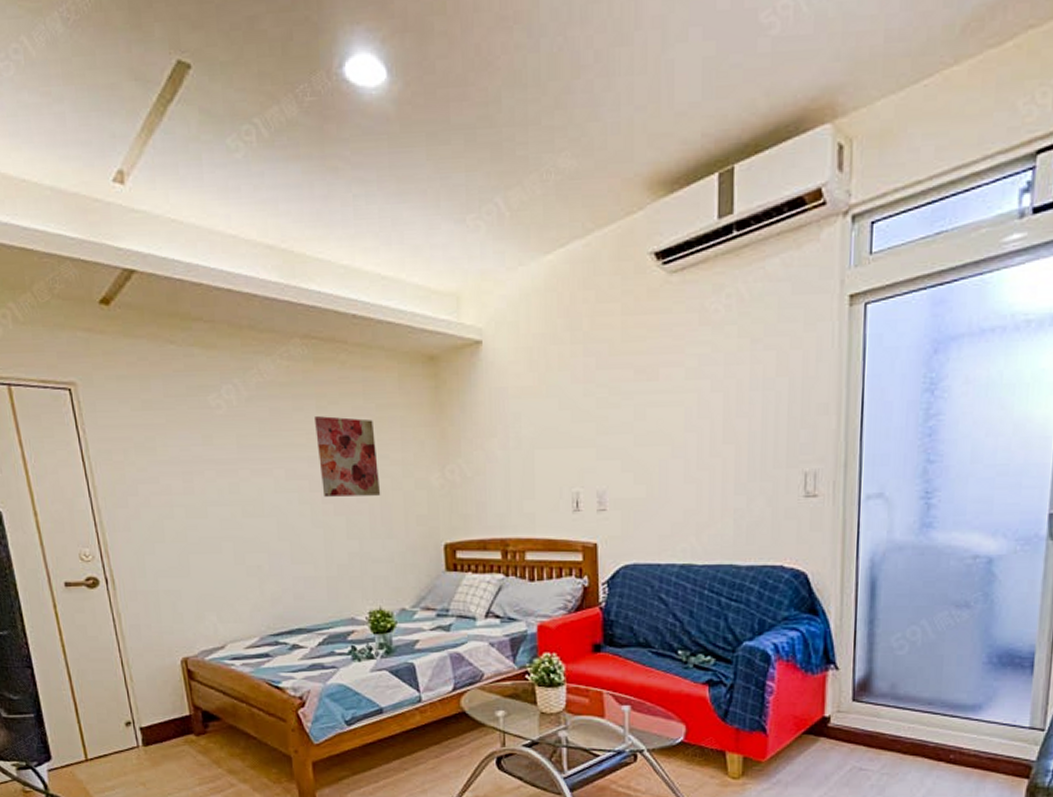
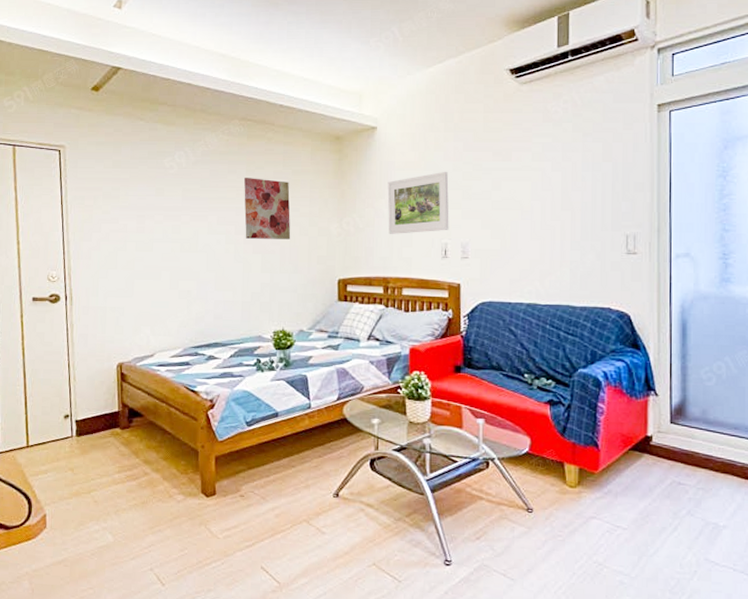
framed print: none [500,397,581,483] -> present [387,171,449,234]

